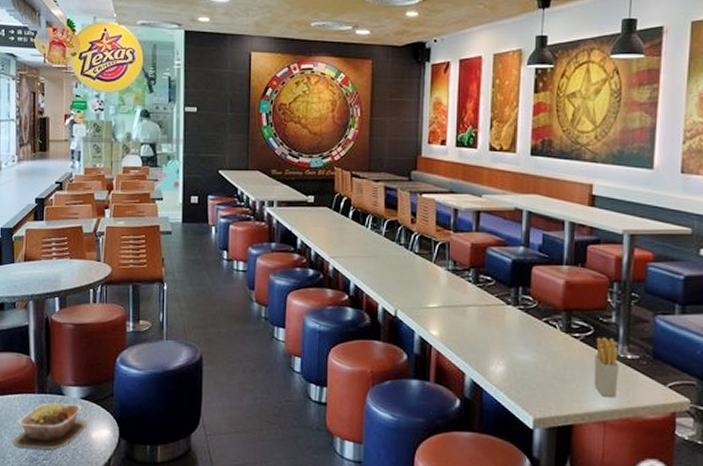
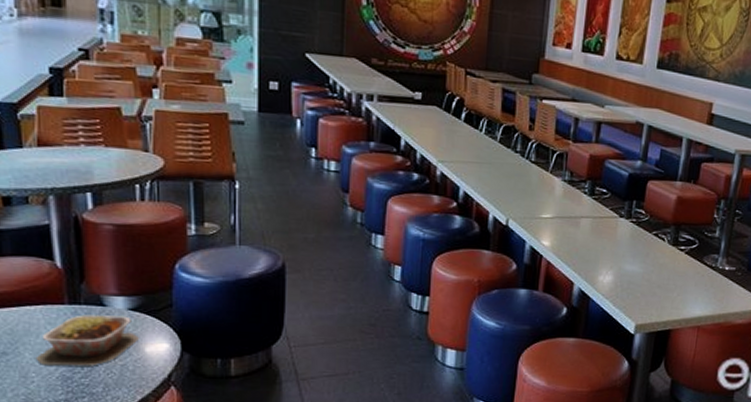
french fries: present [594,337,620,397] -> none [693,250,718,304]

